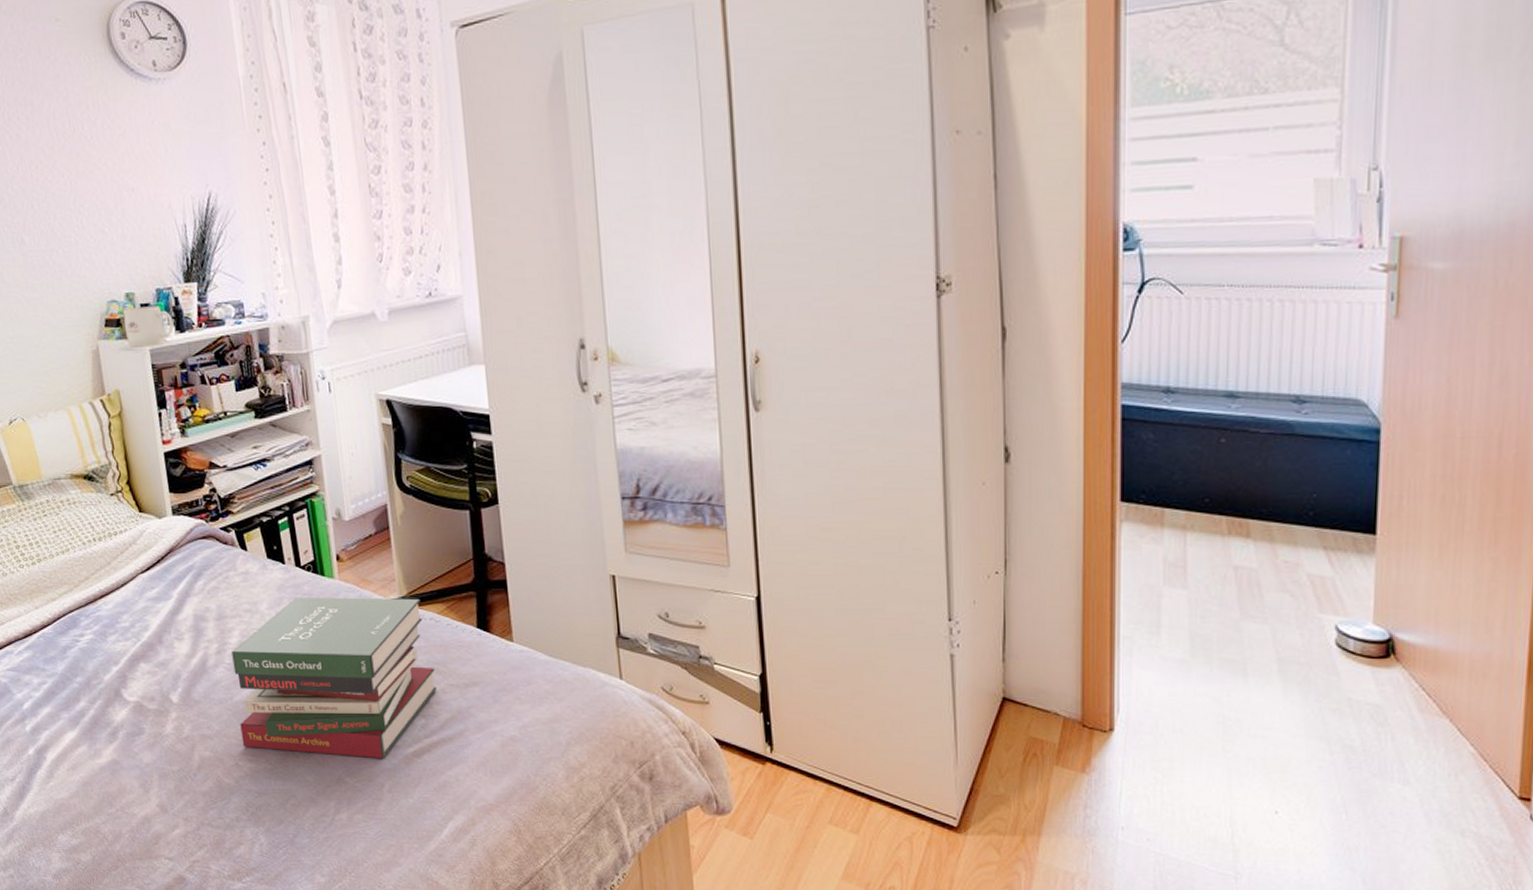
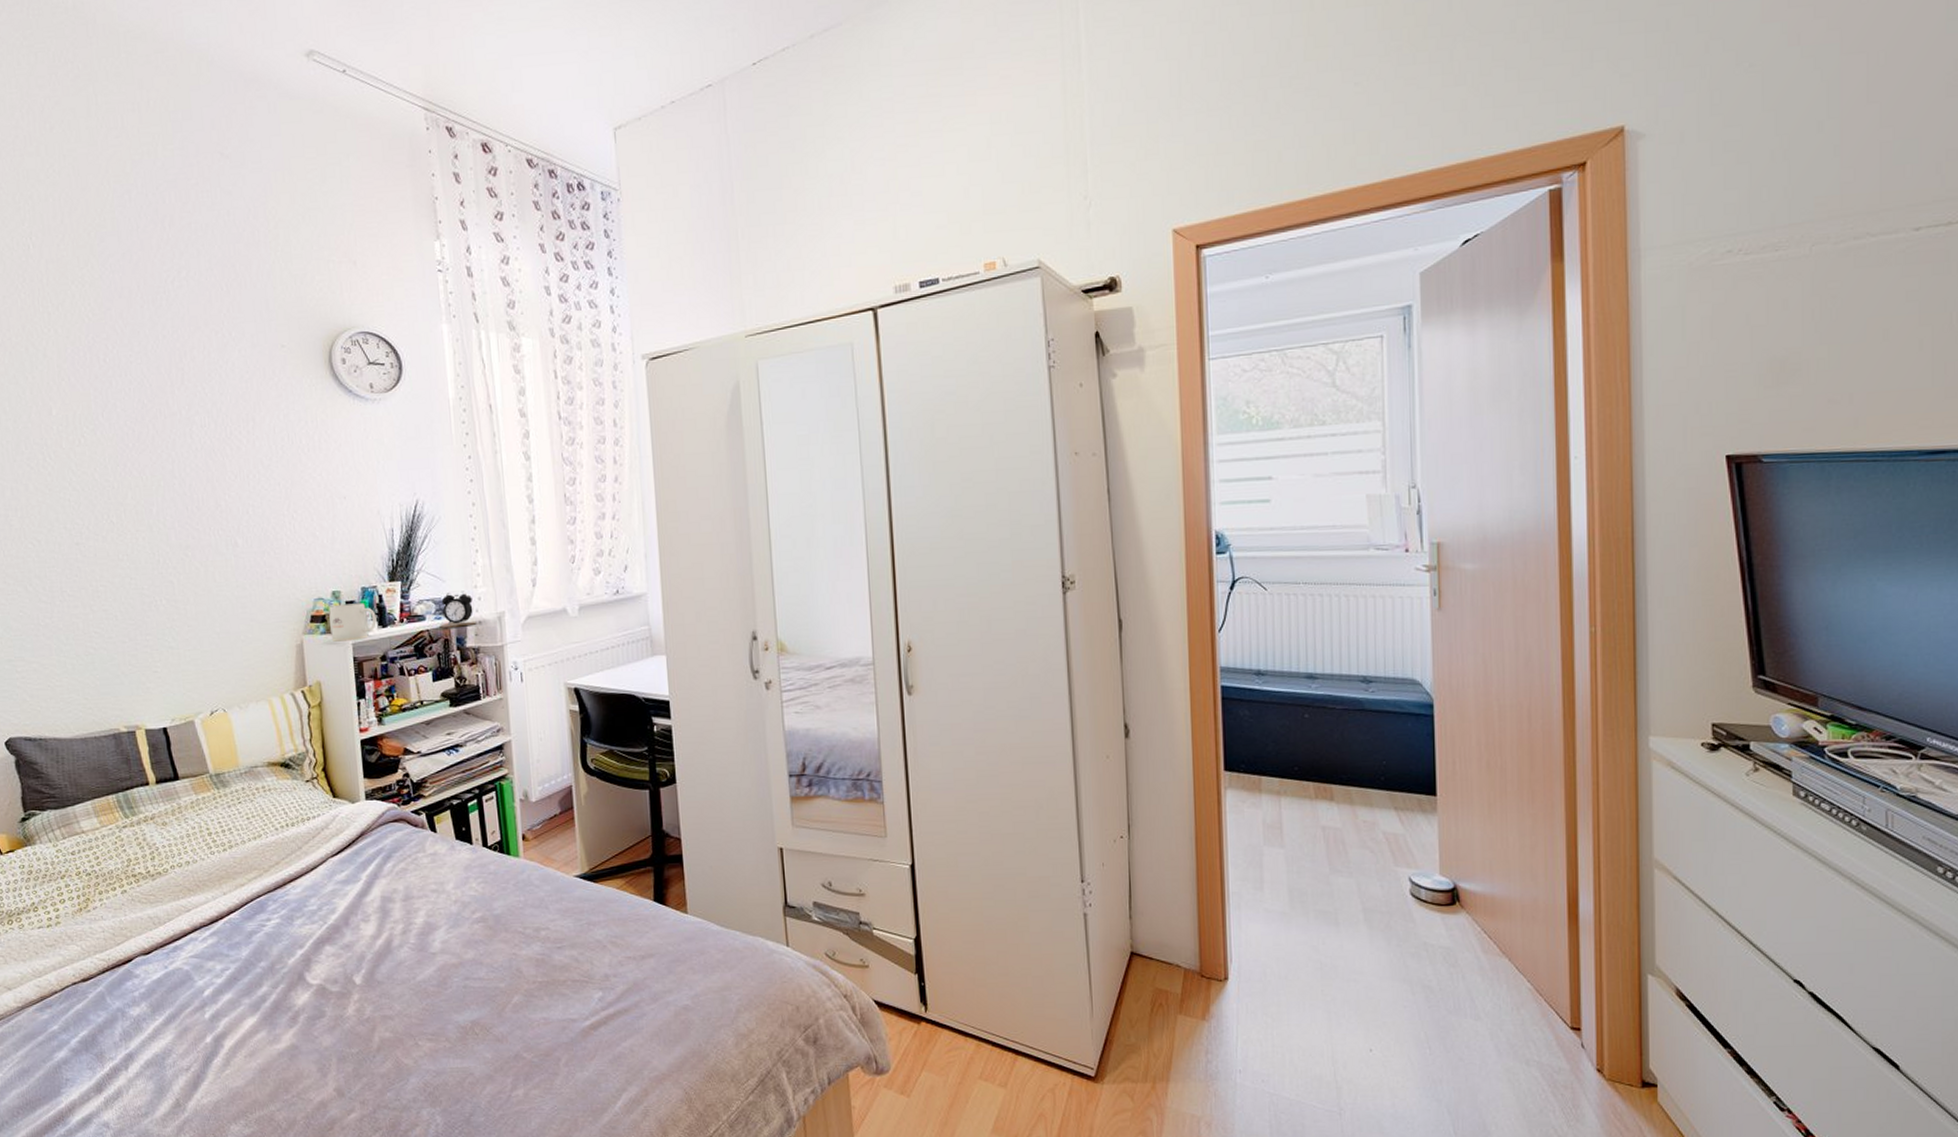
books: present [231,597,437,759] -> none [417,874,614,1033]
alarm clock: none [240,292,280,333] -> present [439,590,477,628]

